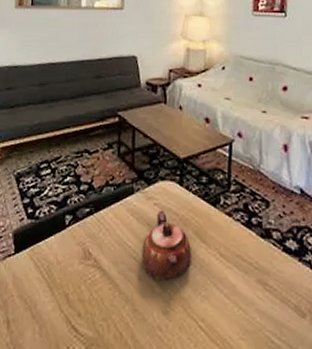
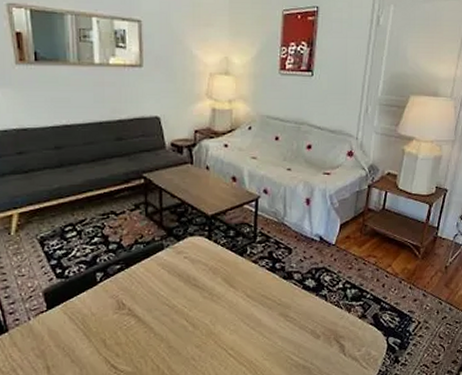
teapot: present [142,210,191,280] -> none [174,262,220,321]

